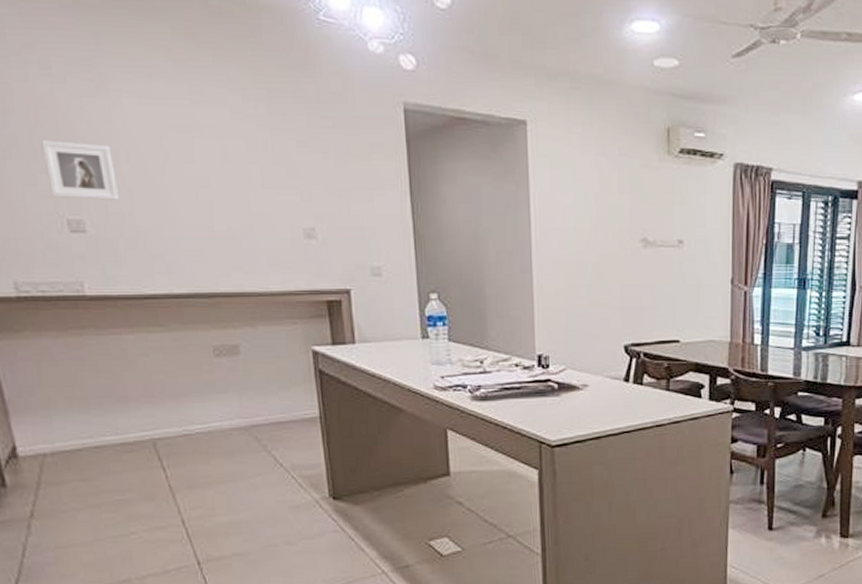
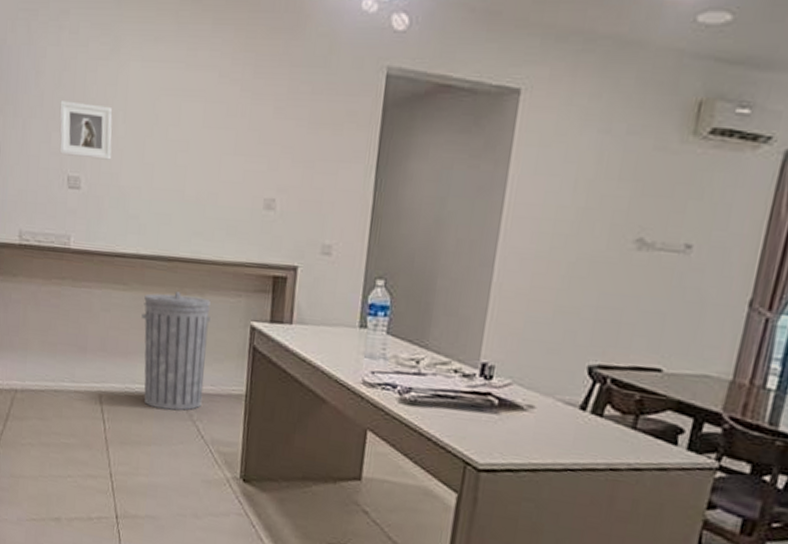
trash can: none [187,327,274,445] -> present [141,291,212,411]

